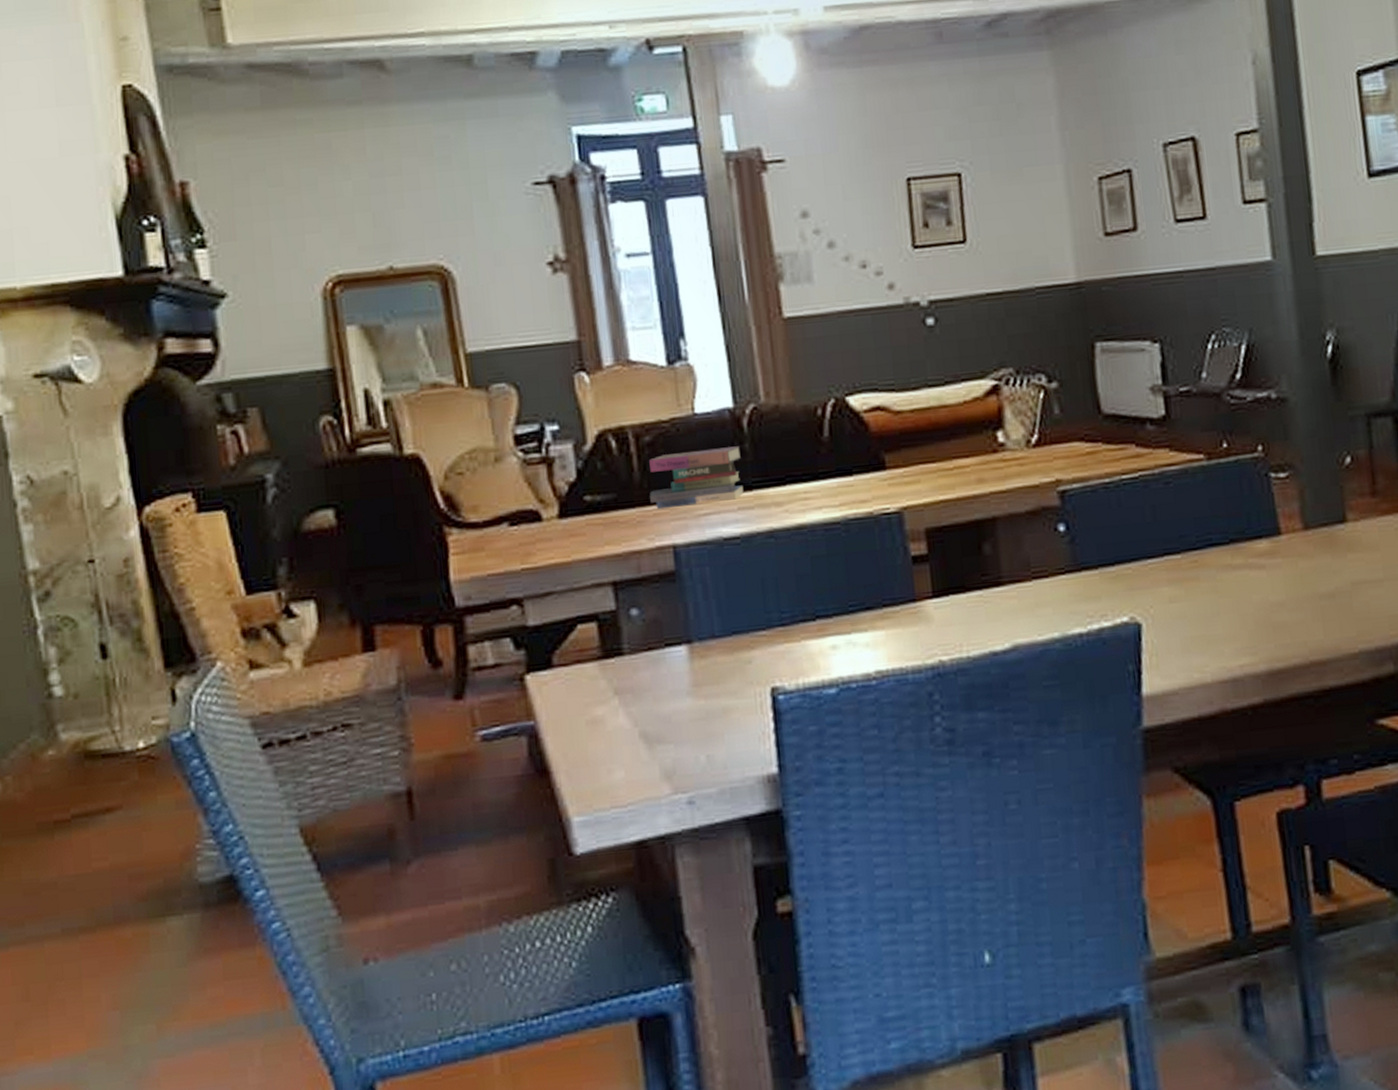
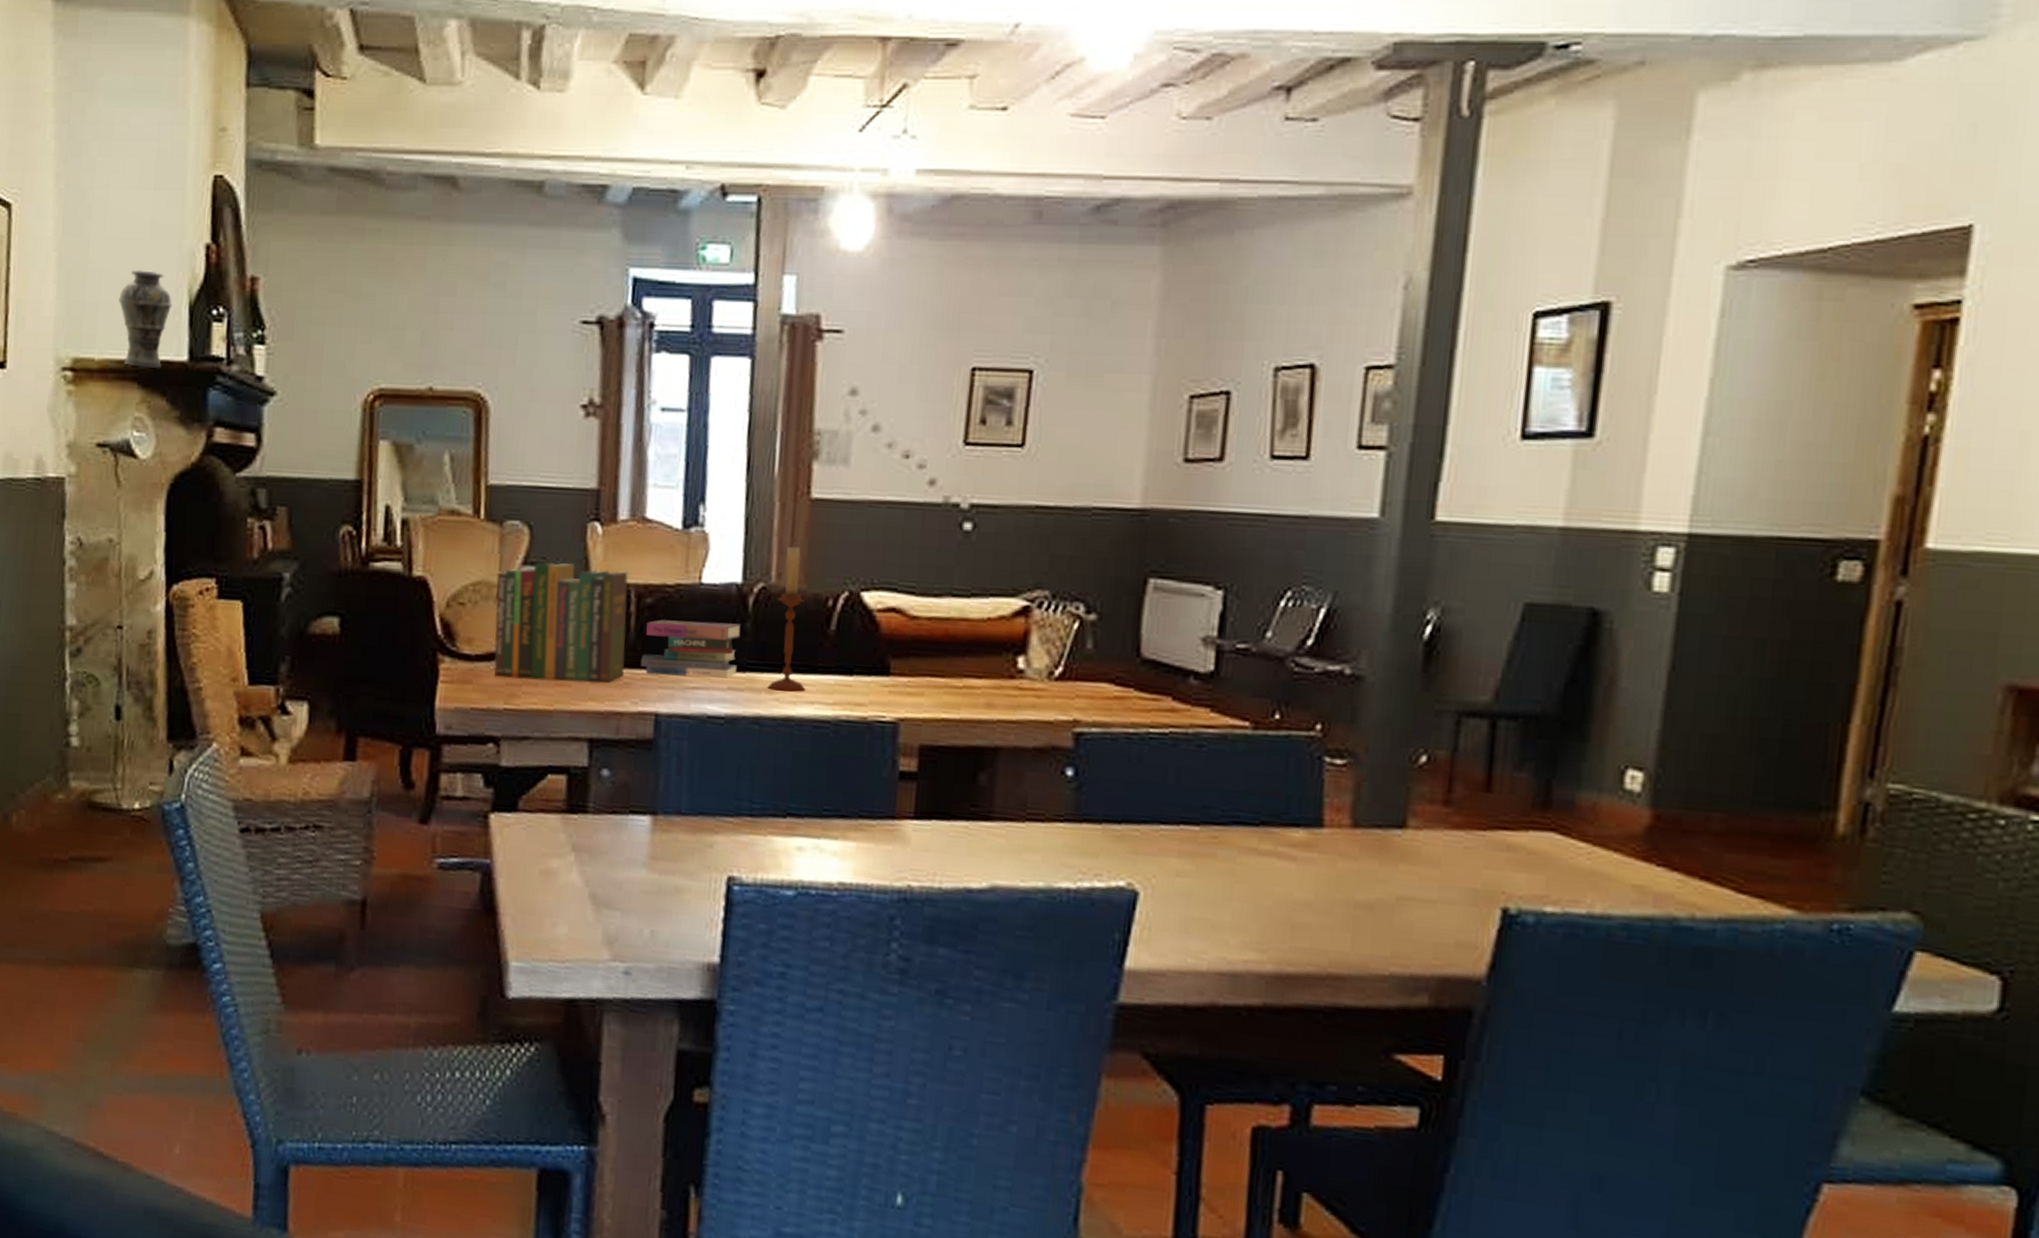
vase: none [34,189,96,291] -> present [118,269,172,369]
books: none [491,415,636,540] -> present [493,561,629,684]
candlestick: none [770,362,812,503] -> present [767,543,806,692]

